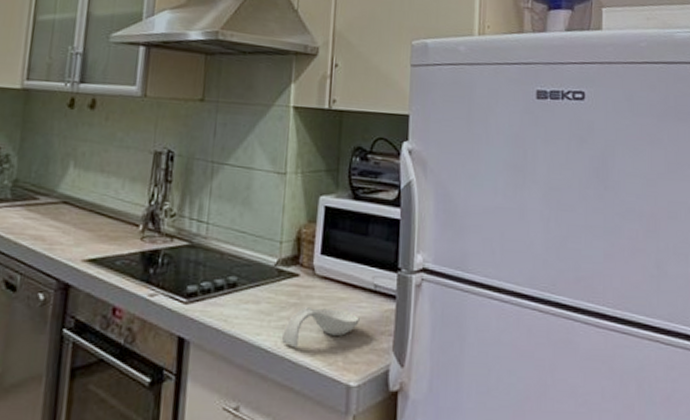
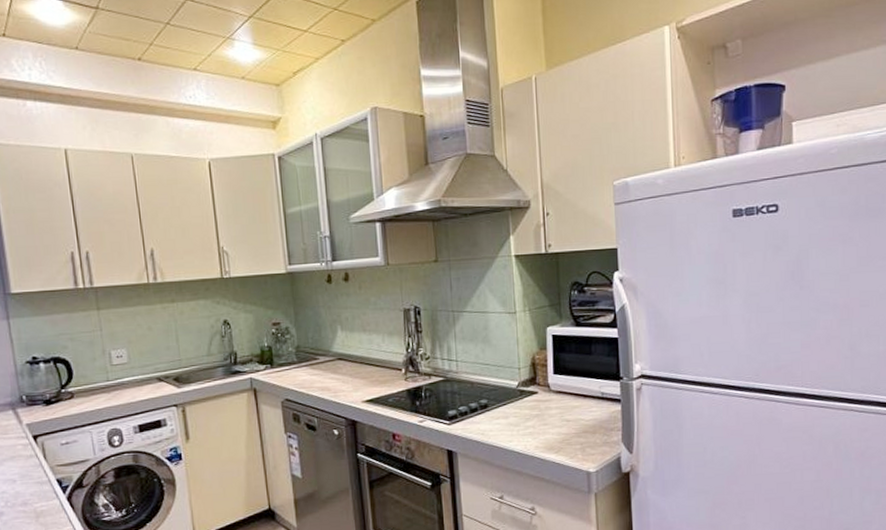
spoon rest: present [281,307,360,348] -> none [529,415,592,449]

